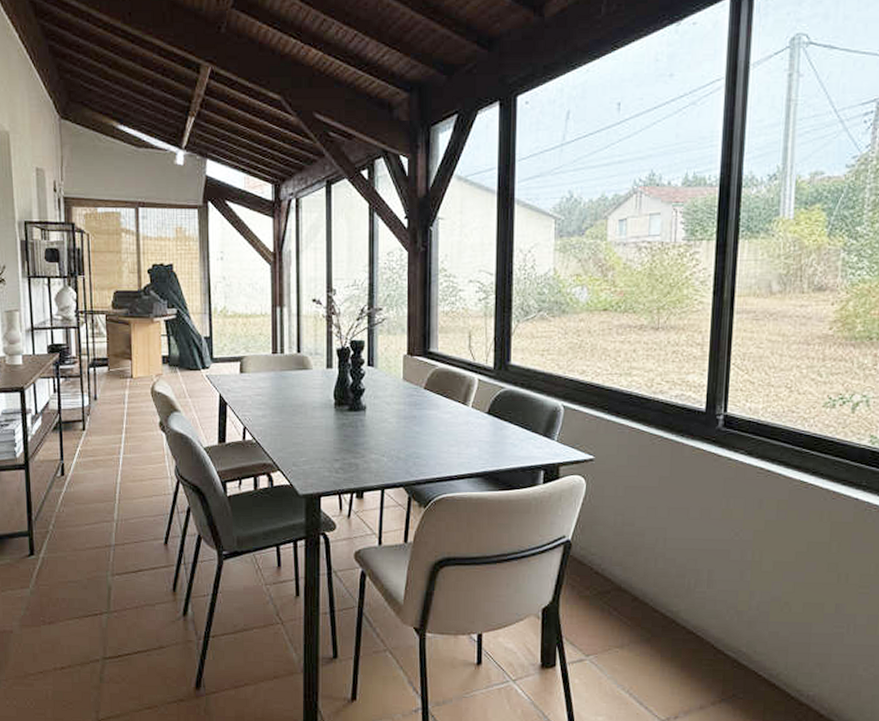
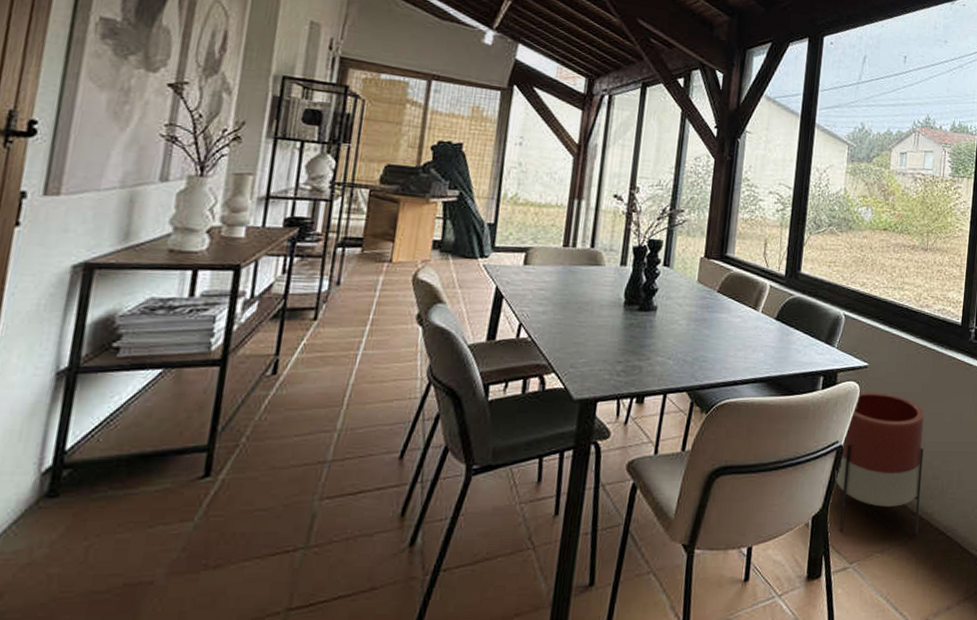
planter: none [564,486,665,632] -> present [835,392,925,535]

